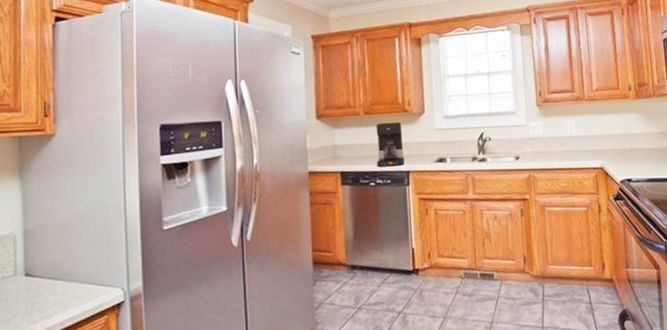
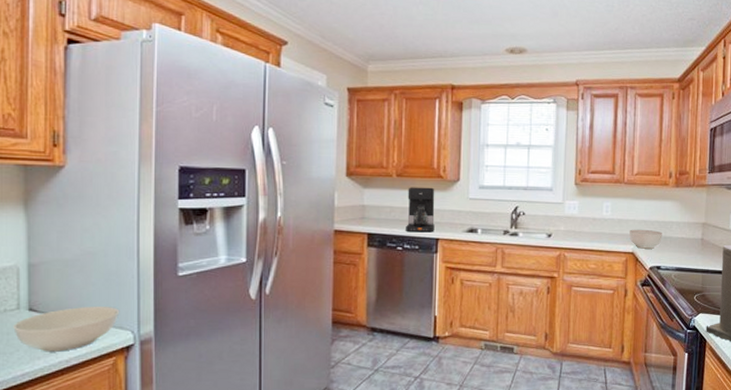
bowl: none [11,265,110,316] -> present [13,305,120,352]
bowl: none [596,143,629,163] -> present [629,229,662,249]

